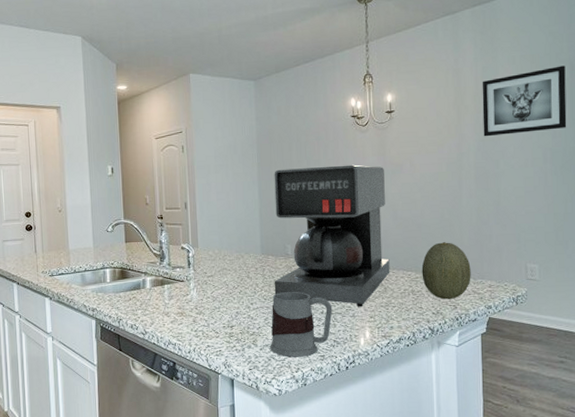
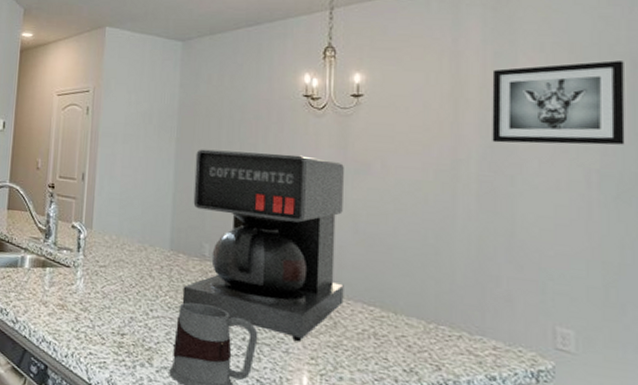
fruit: present [421,242,471,300] -> none [390,274,465,357]

